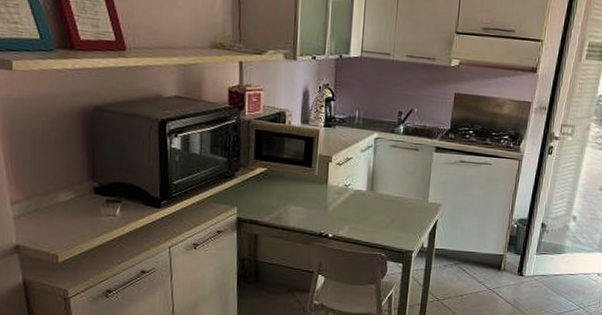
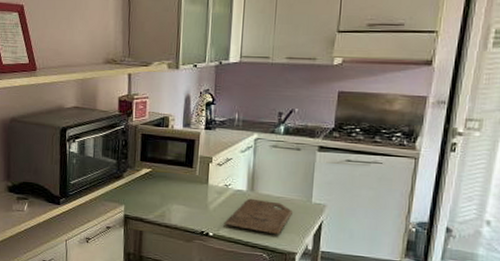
cutting board: none [343,198,410,235] -> present [224,198,292,235]

